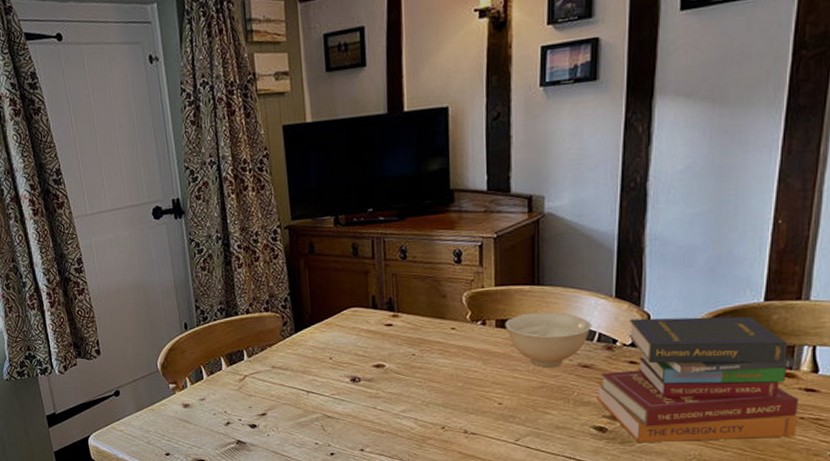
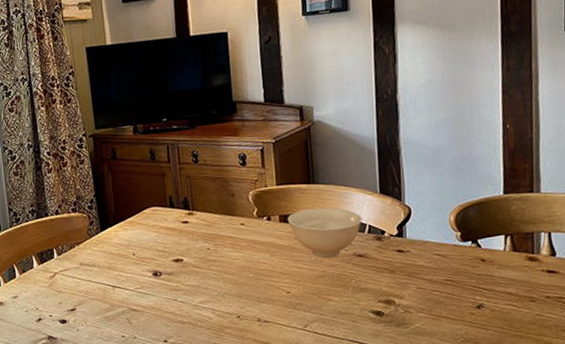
books: present [597,316,800,442] -> none [371,207,545,324]

